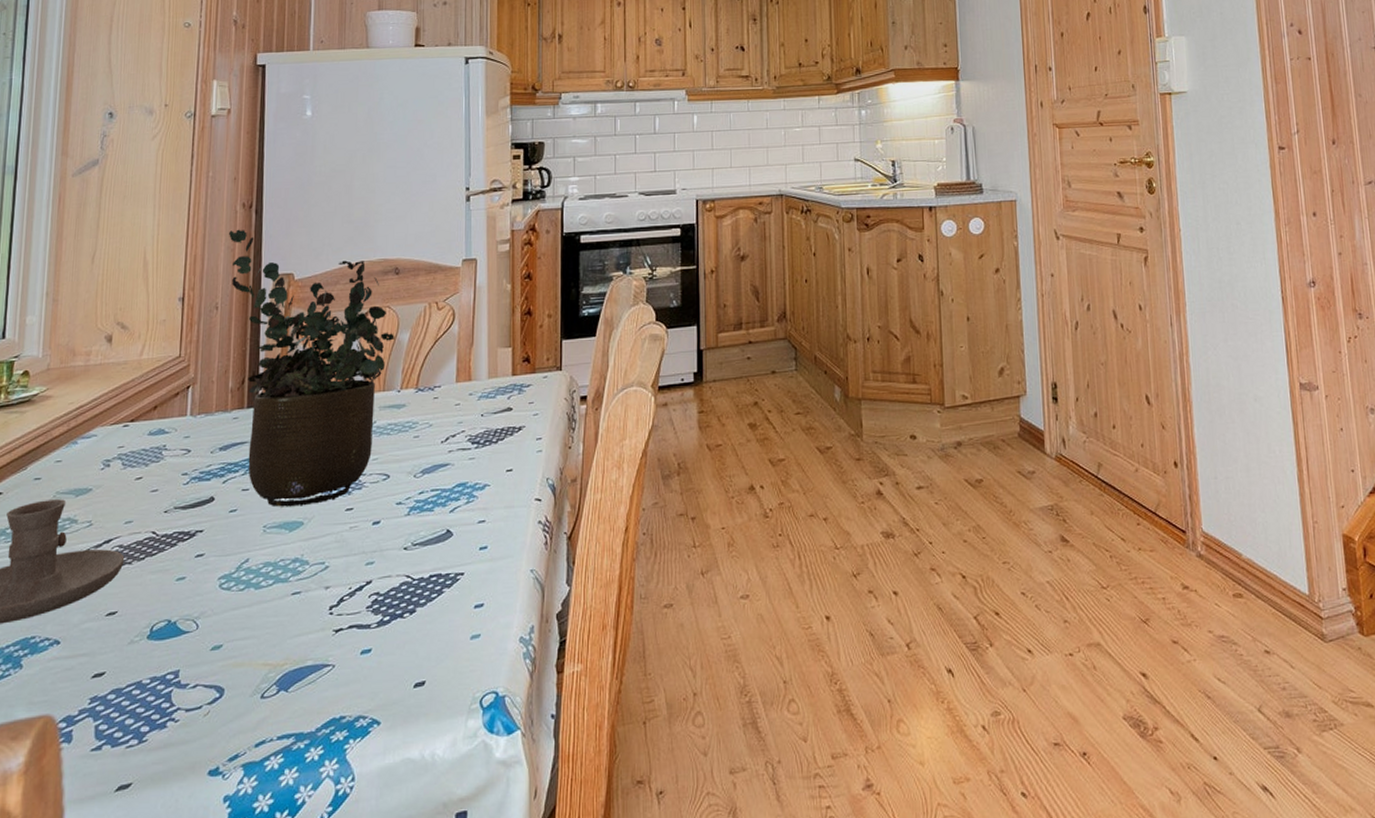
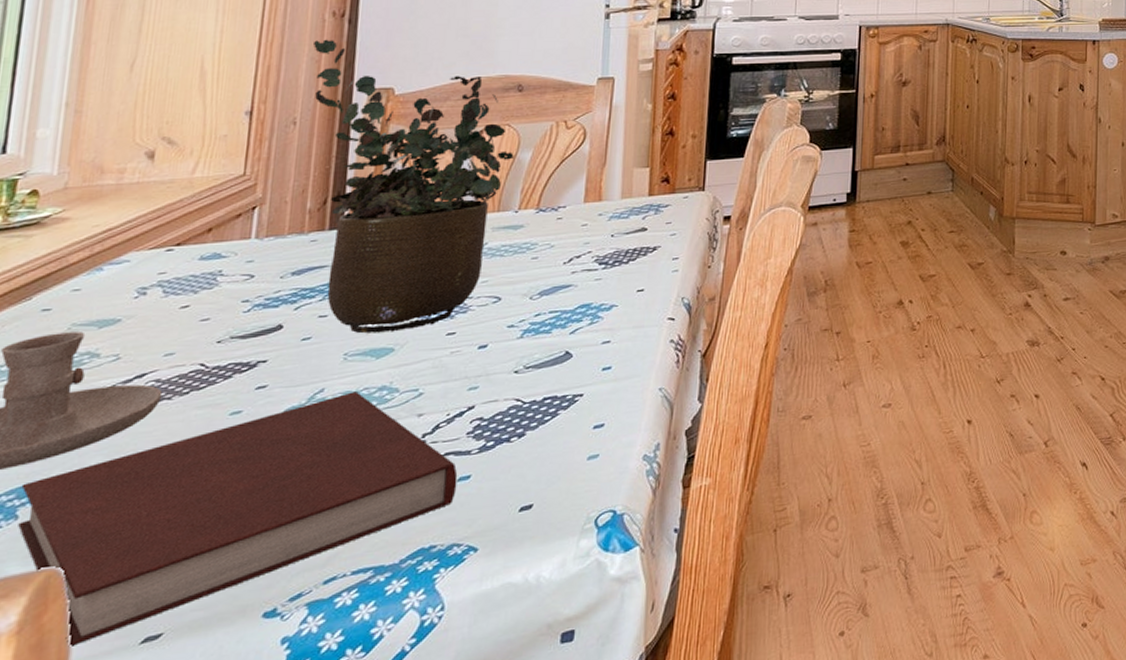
notebook: none [22,563,361,789] -> present [18,391,458,647]

